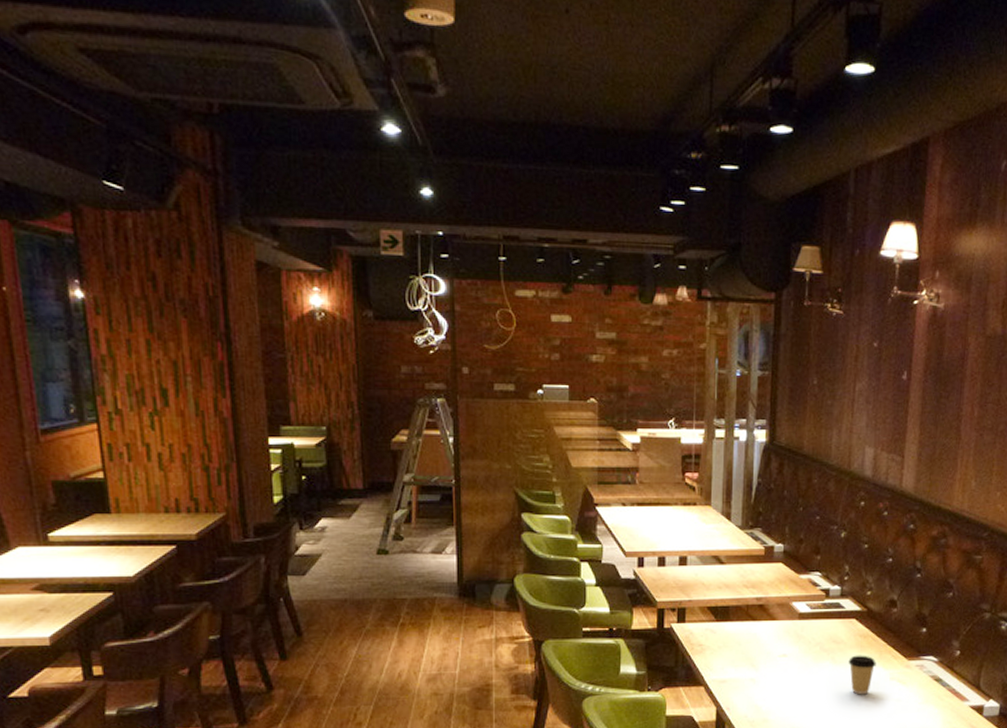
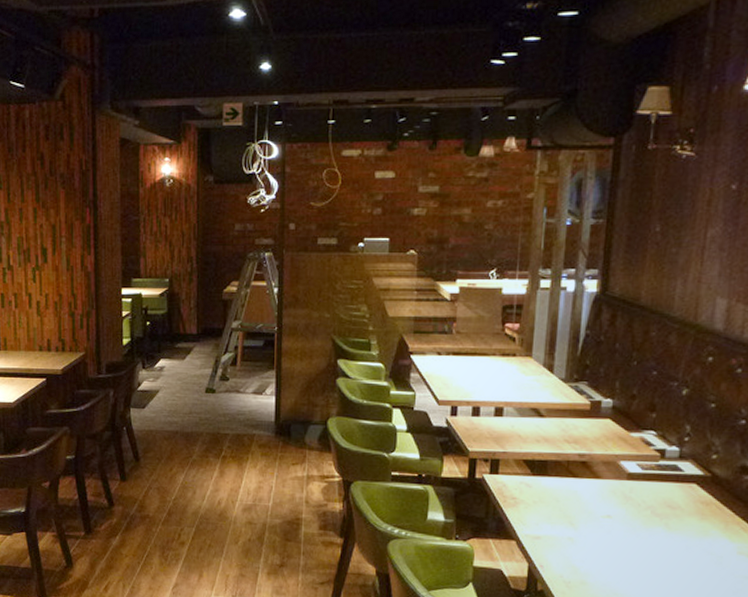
coffee cup: present [848,655,876,695] -> none [685,523,721,568]

